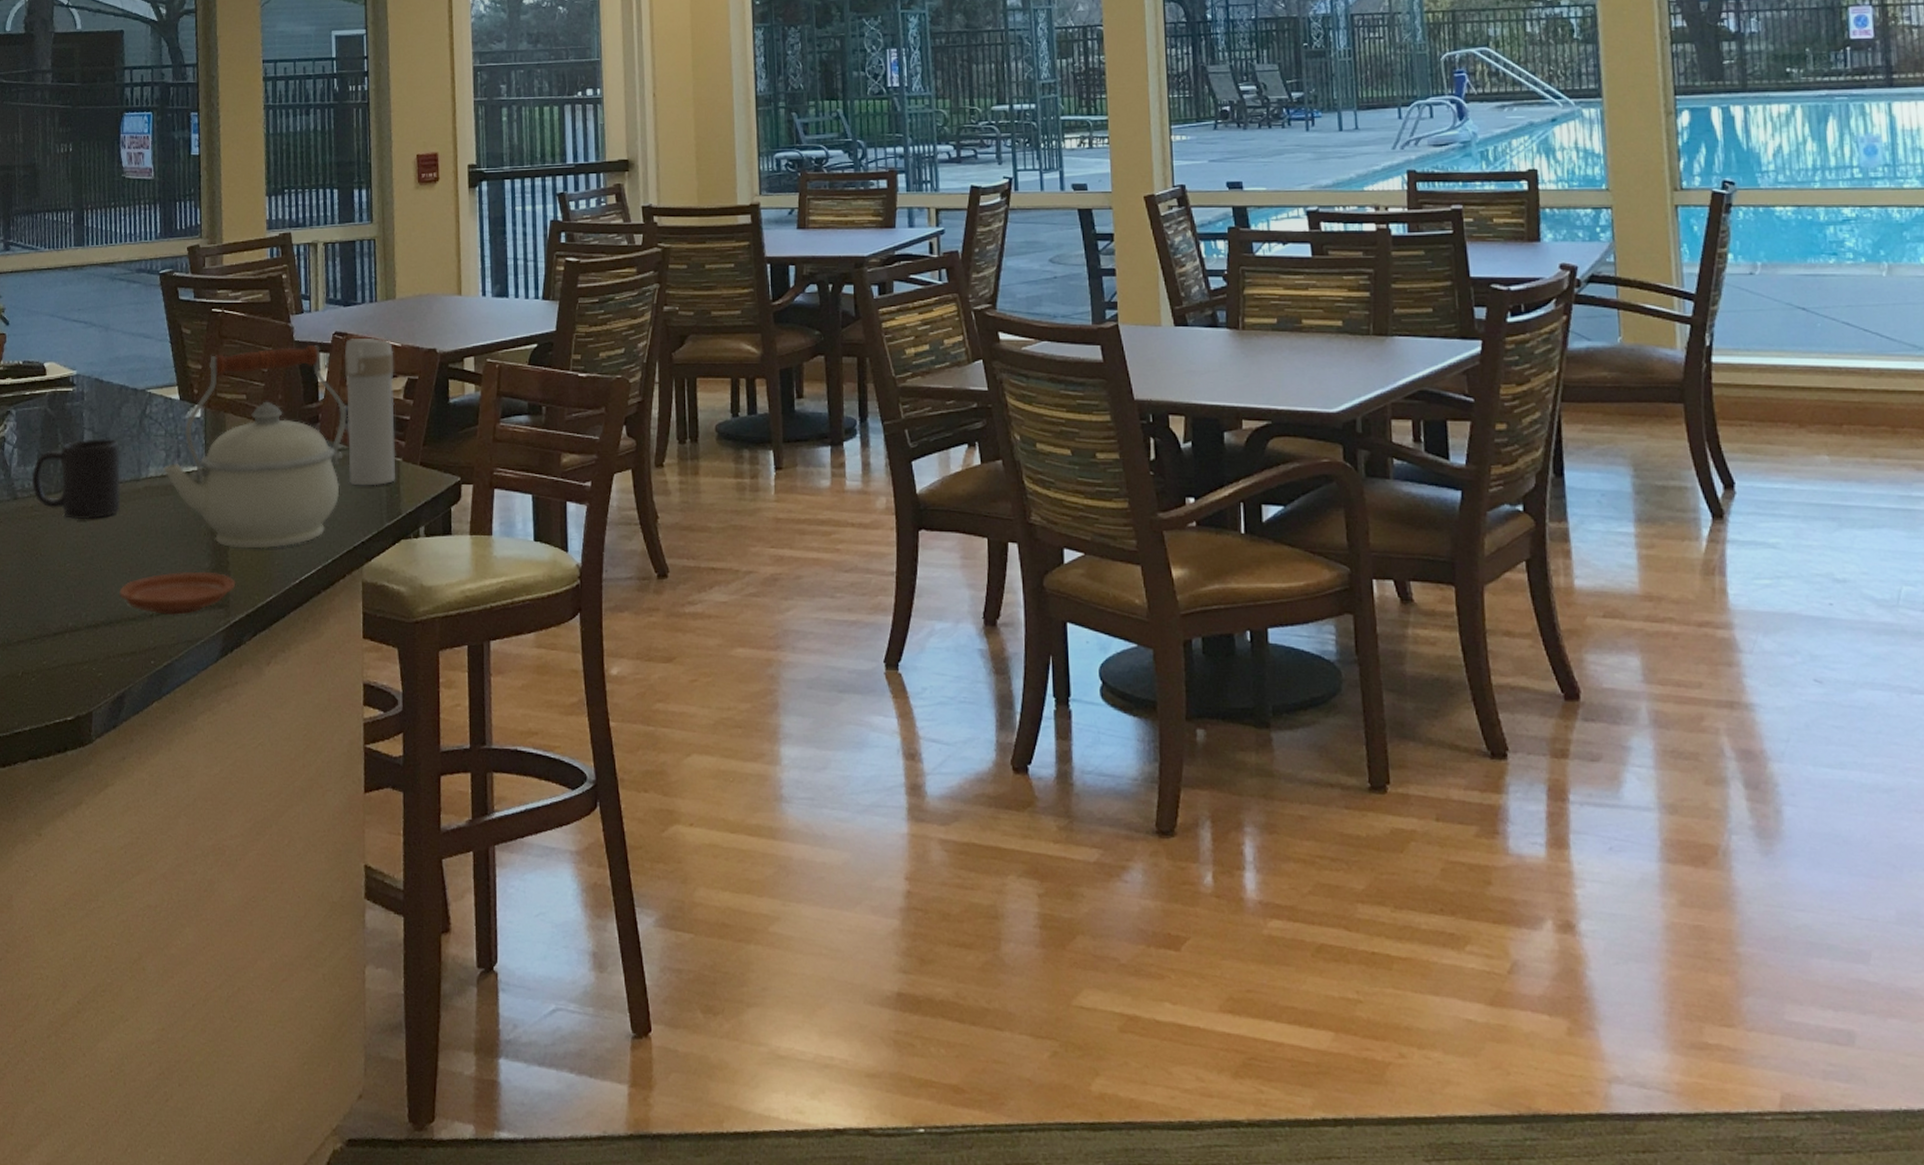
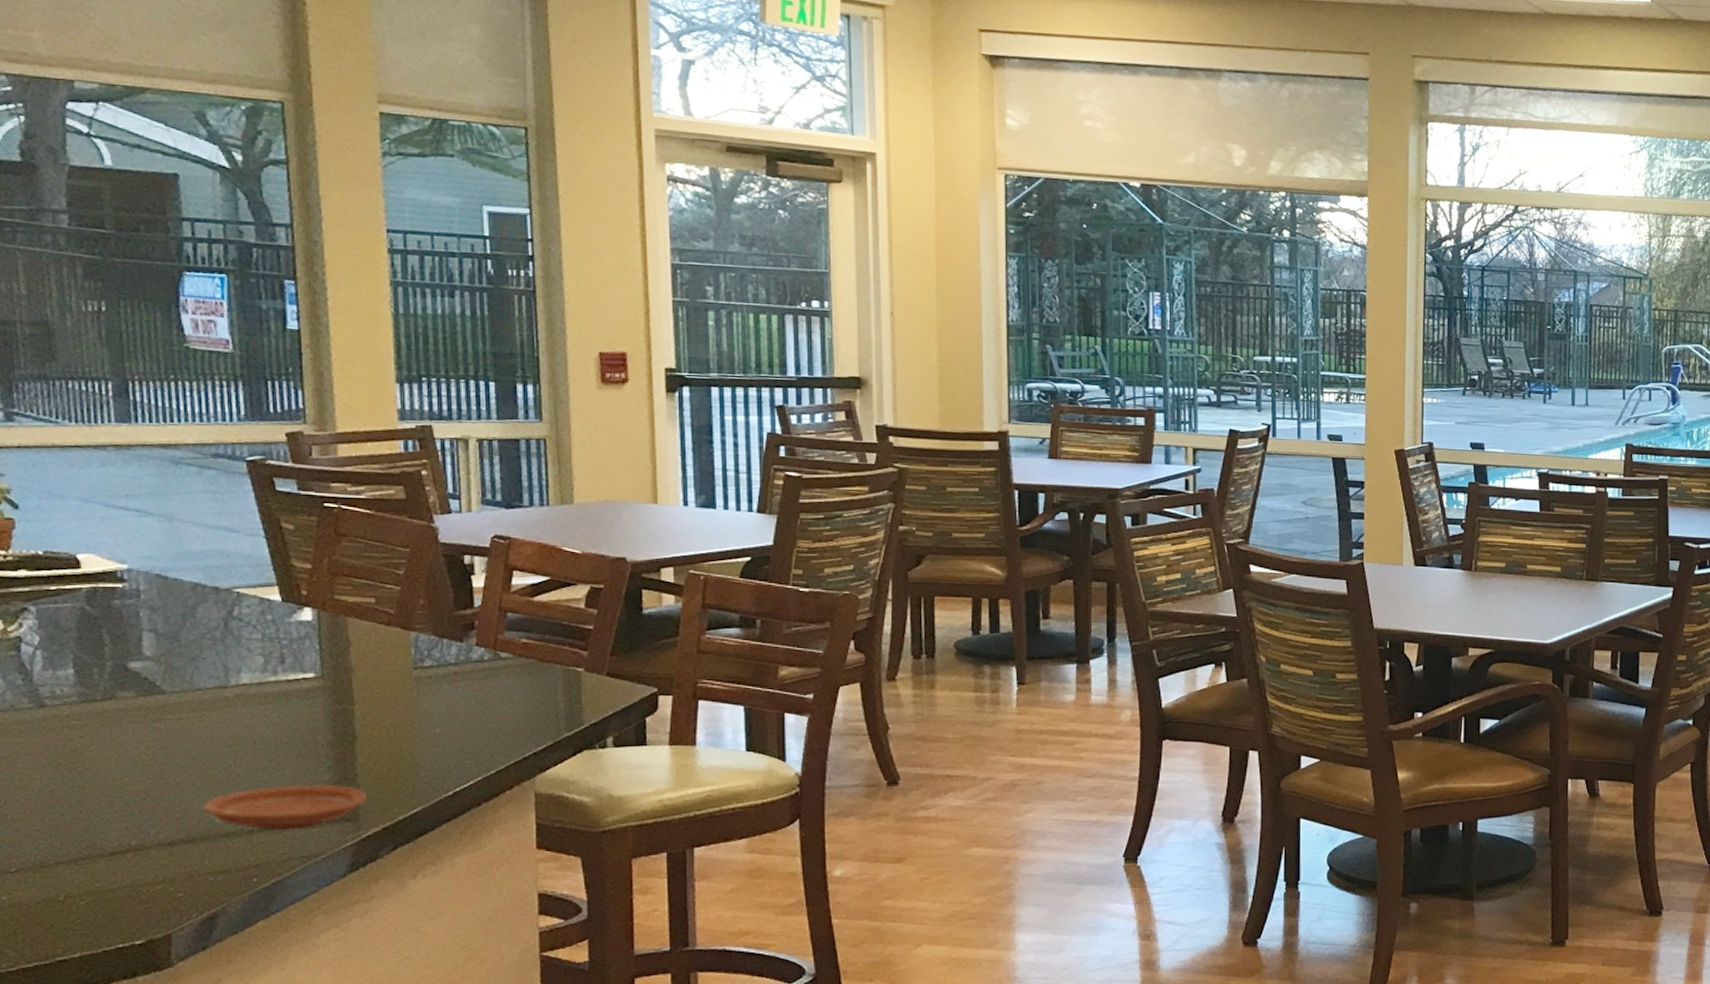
mug: present [31,439,121,520] -> none [65,641,201,730]
kettle: present [163,345,347,549] -> none [261,548,512,760]
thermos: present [344,339,396,486] -> none [507,543,577,696]

